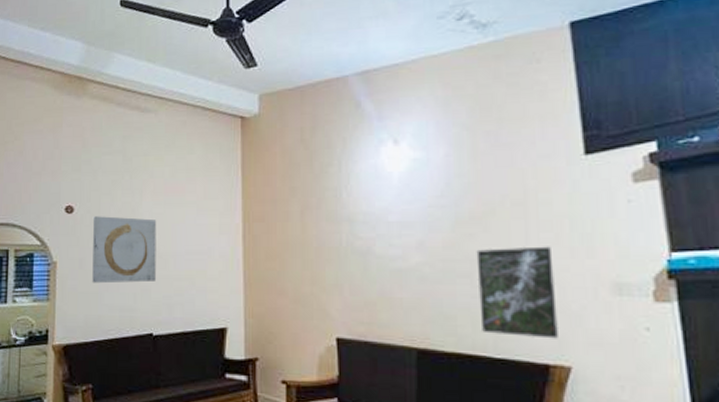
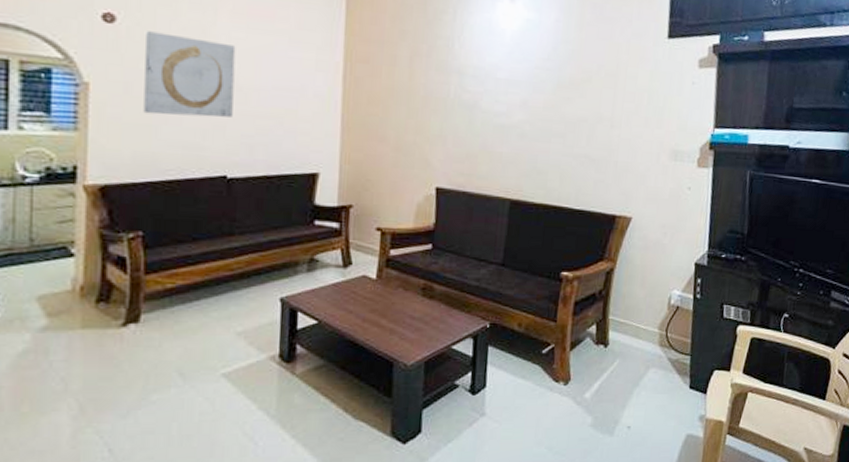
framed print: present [476,246,558,339] -> none [567,113,631,194]

